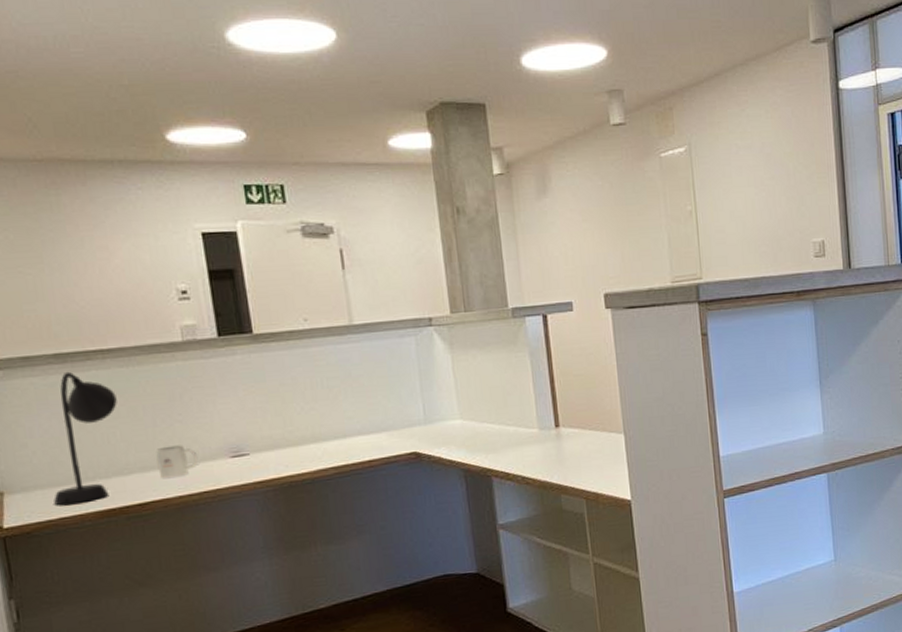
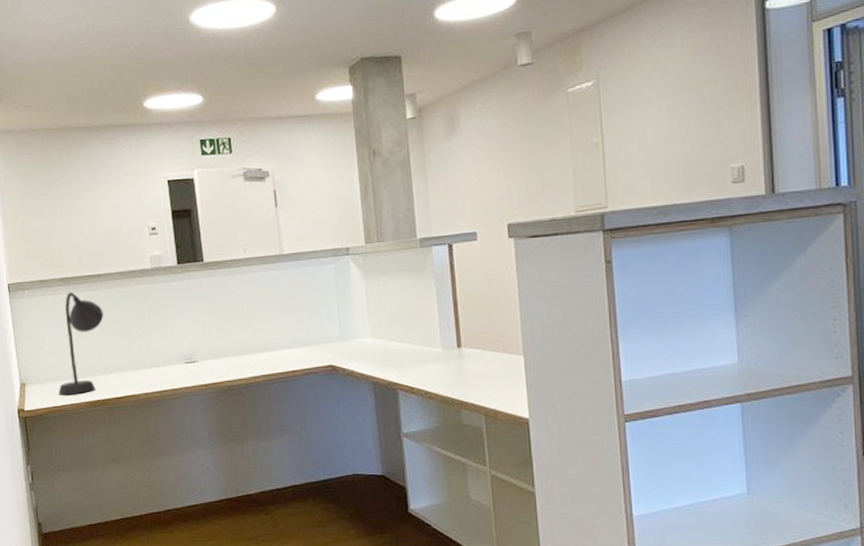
mug: present [156,445,199,479] -> none [130,352,160,379]

